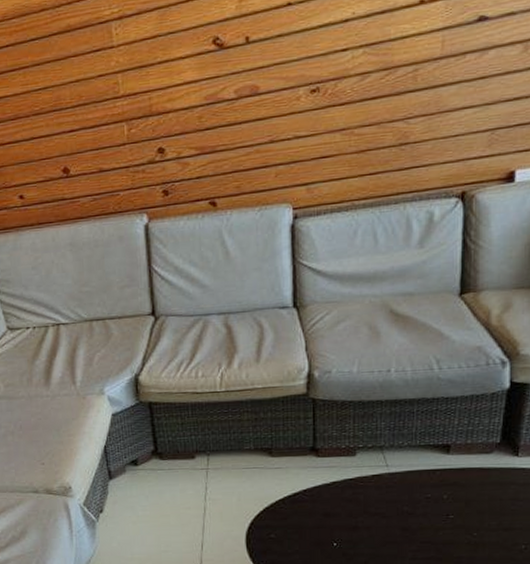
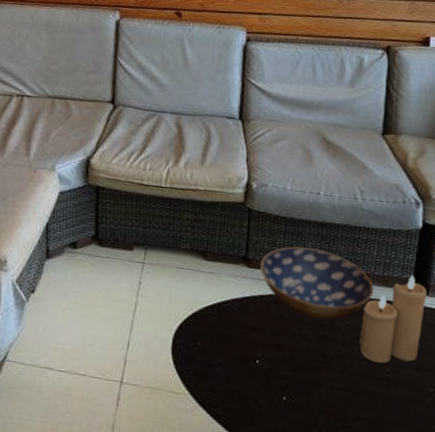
bowl: none [329,427,456,497] -> present [259,246,374,321]
candle: none [442,438,517,530] -> present [359,275,428,364]

